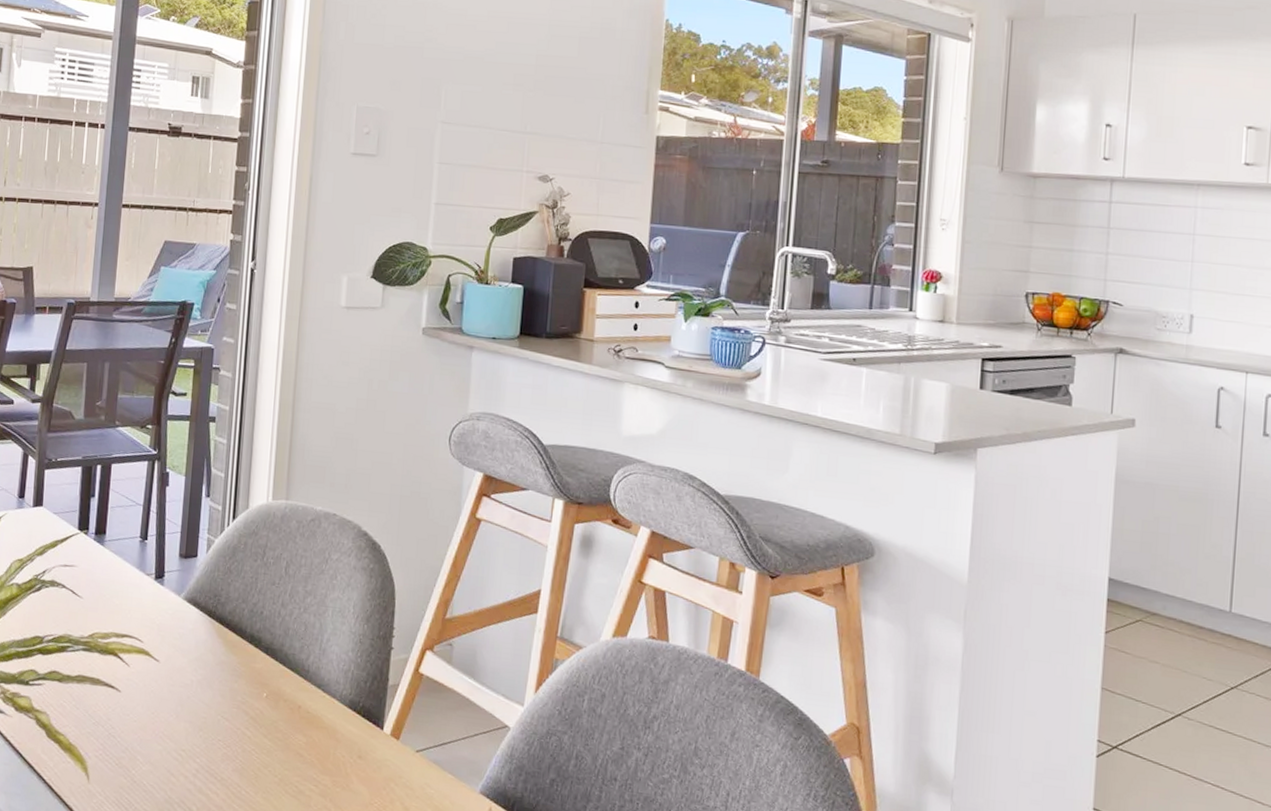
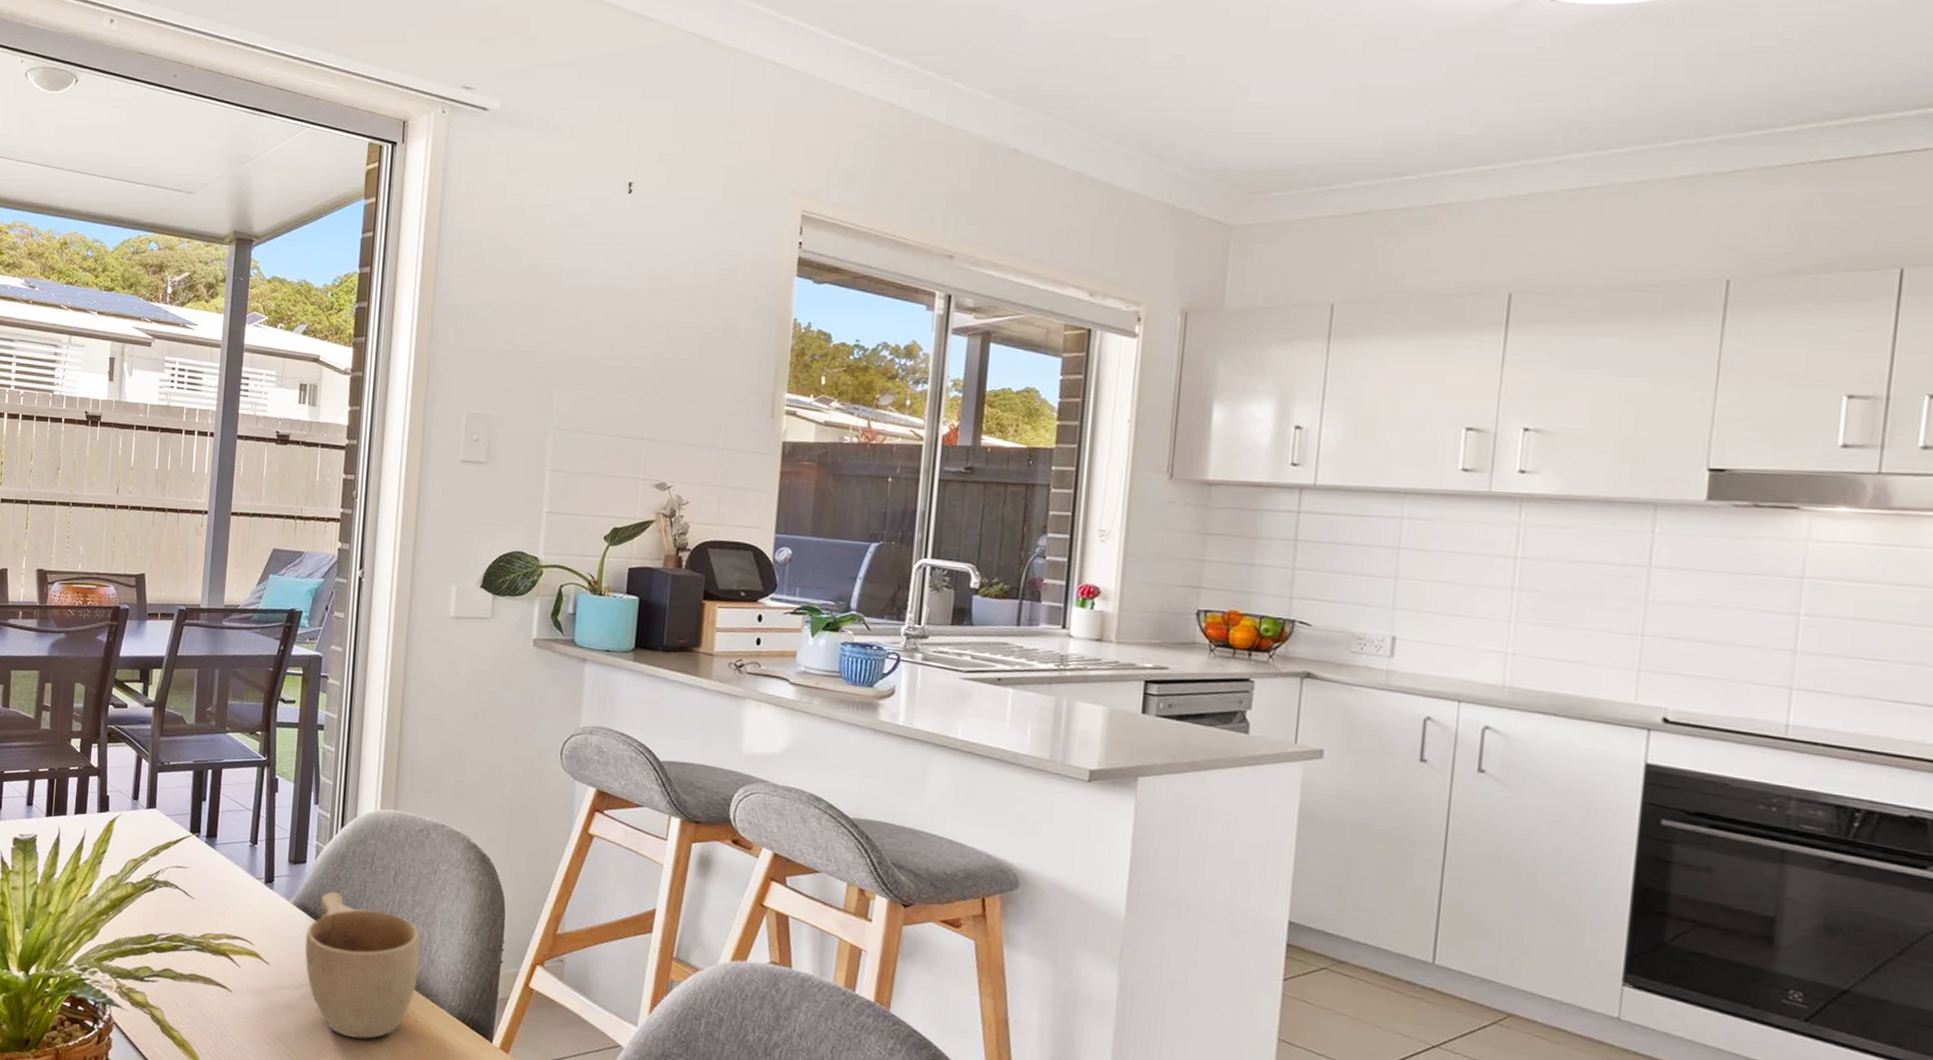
cup: none [196,585,312,733] -> present [305,891,420,1039]

